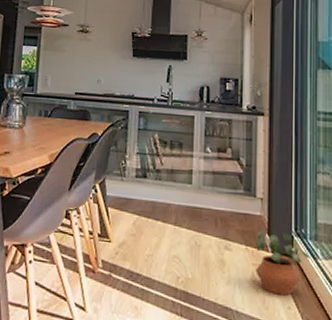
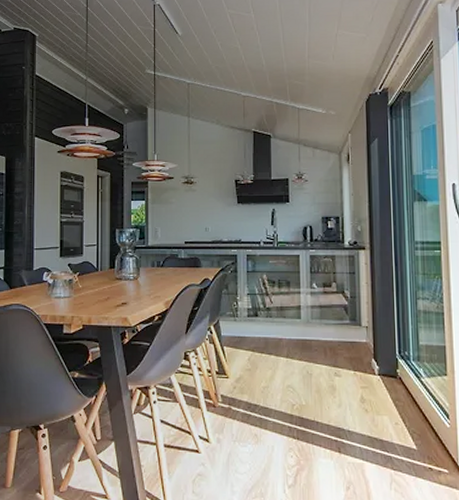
potted plant: present [256,230,311,296] -> none [363,356,414,413]

